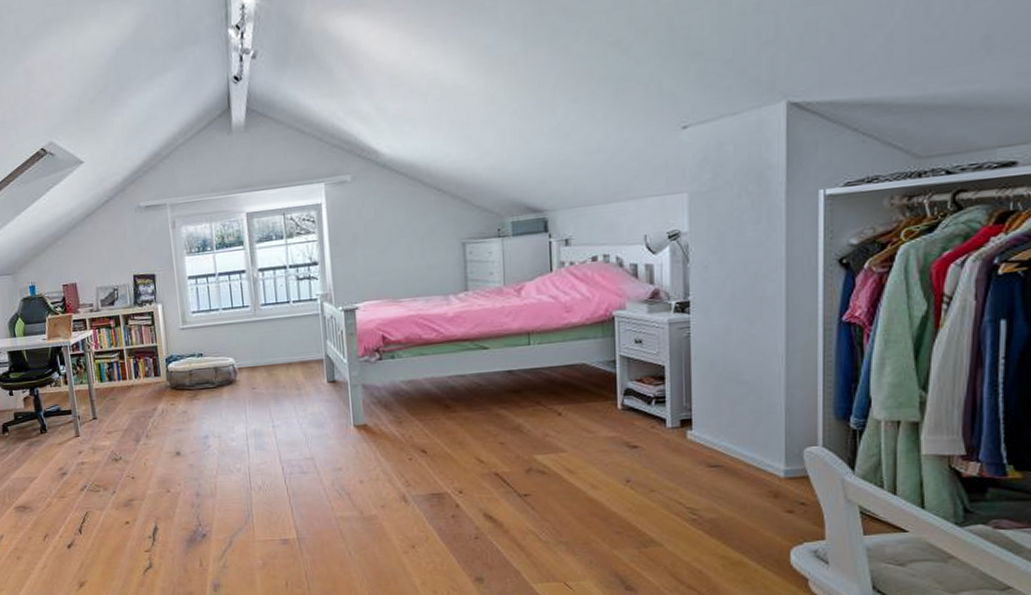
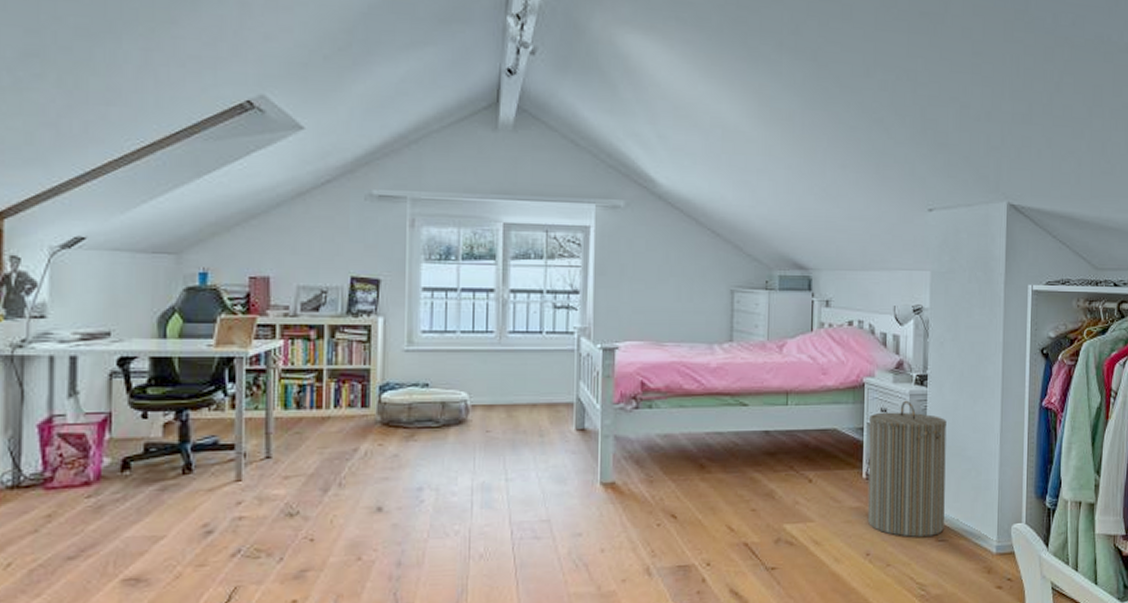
laundry hamper: none [622,329,719,464] -> present [867,400,947,537]

